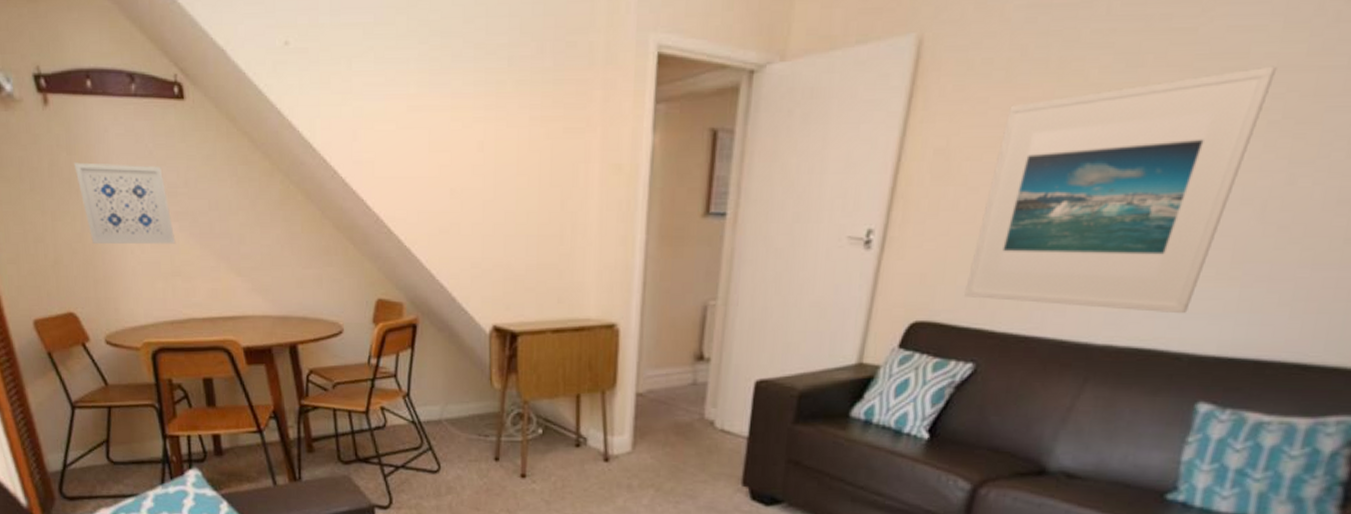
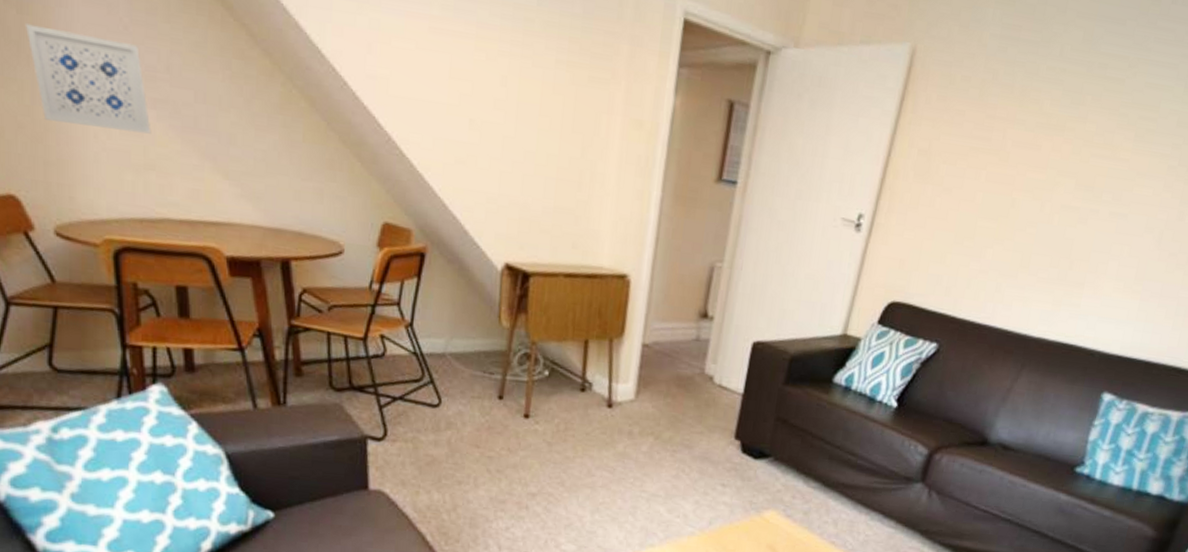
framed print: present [964,66,1278,314] -> none [934,120,1178,318]

